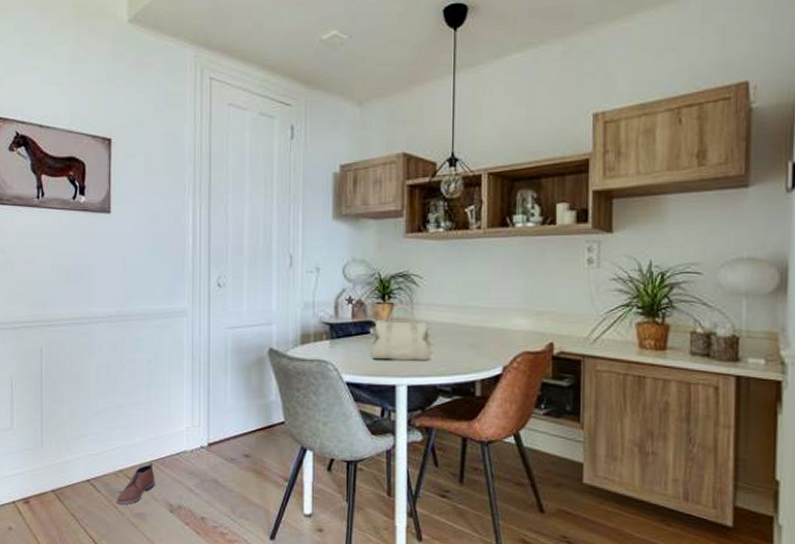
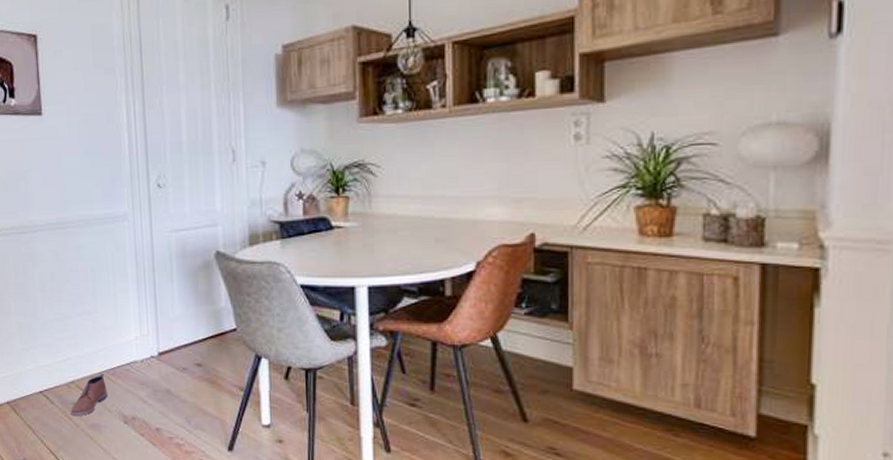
shoulder bag: present [369,304,433,361] -> none [323,197,395,259]

